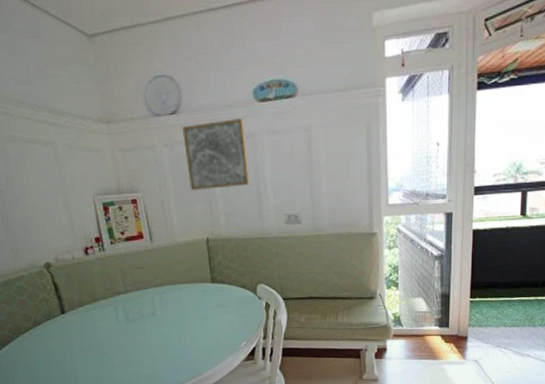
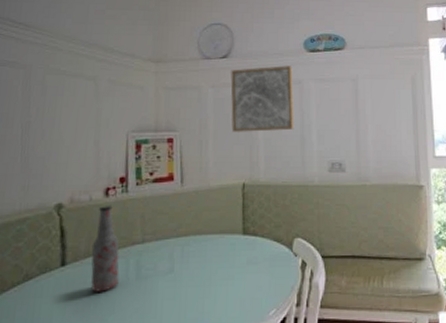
bottle: none [82,263,112,333] -> present [91,206,120,292]

